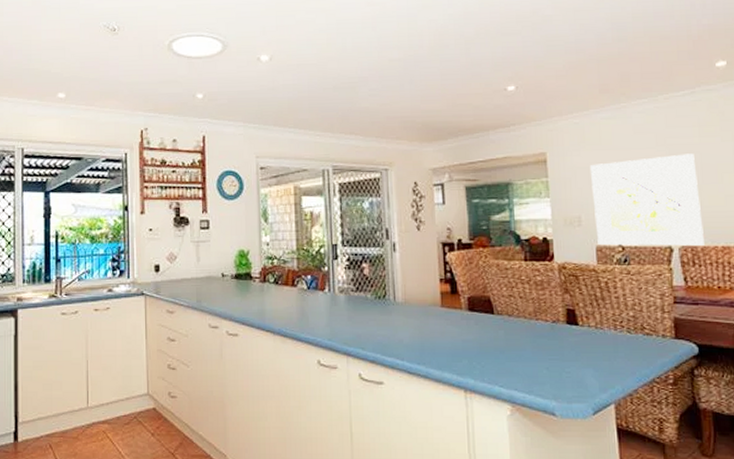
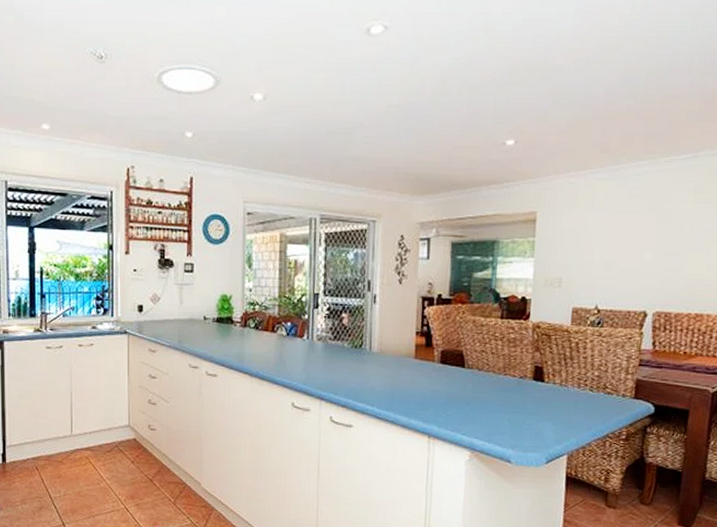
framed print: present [589,153,704,246] -> none [574,220,685,312]

